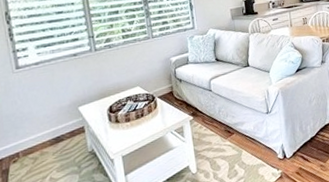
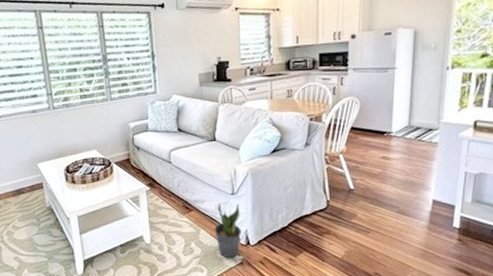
potted plant: none [254,121,278,175] -> present [214,203,241,258]

